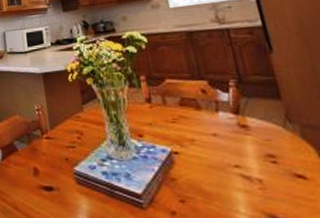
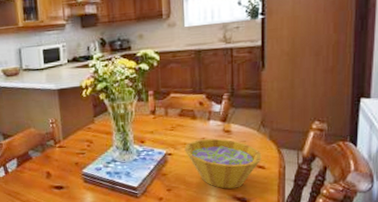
bowl: none [193,134,299,205] -> present [184,138,262,189]

